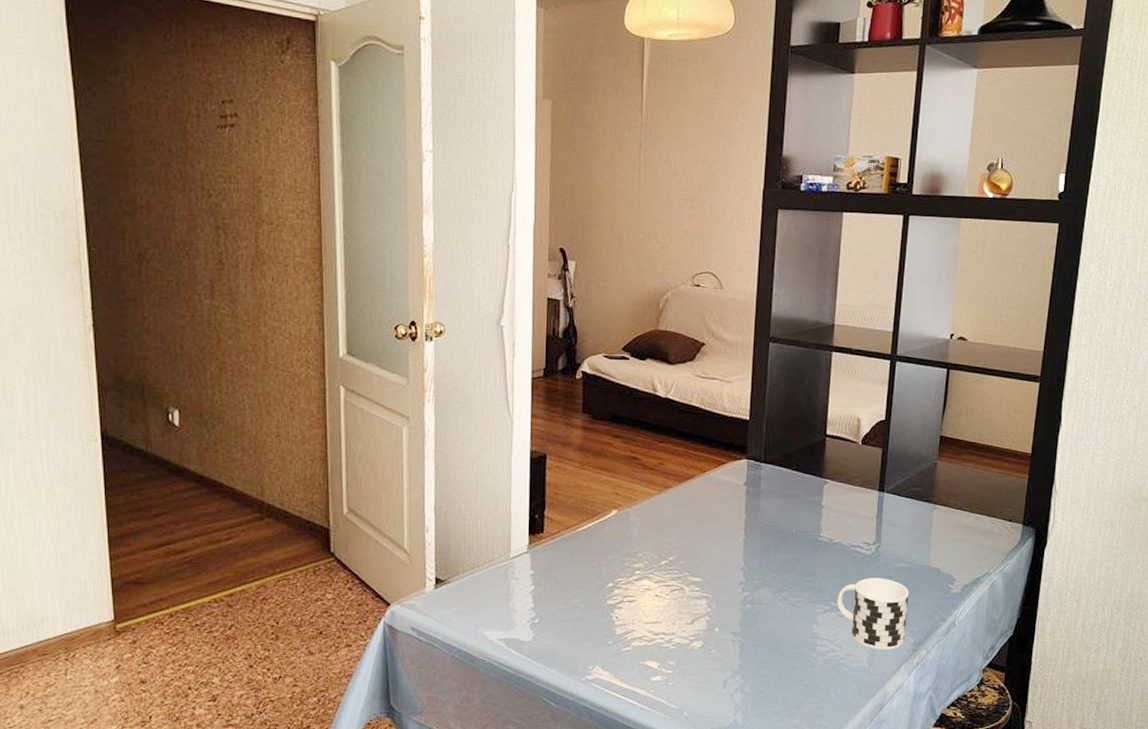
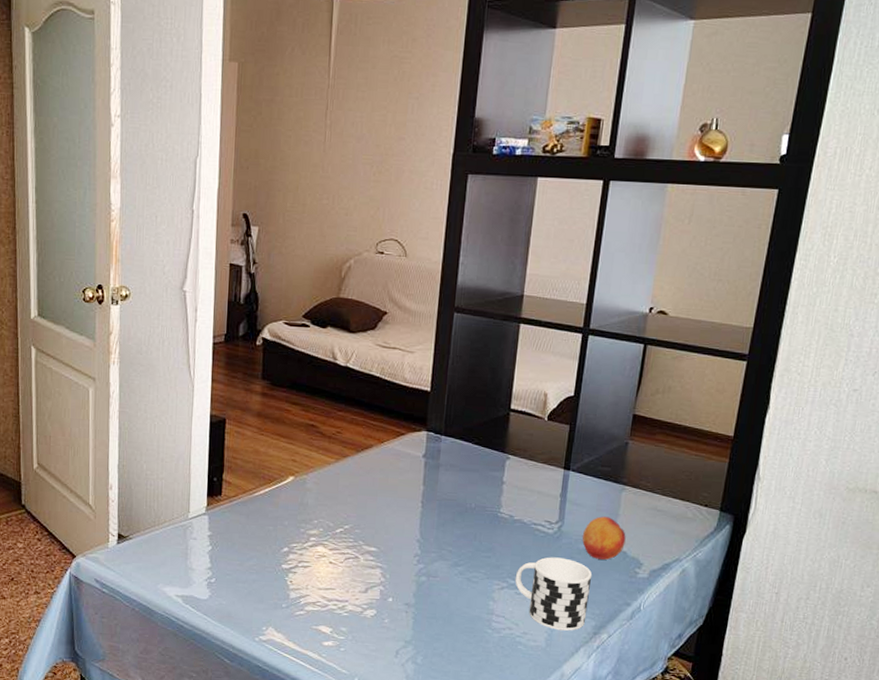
fruit: none [898,535,939,577] -> present [582,516,626,560]

